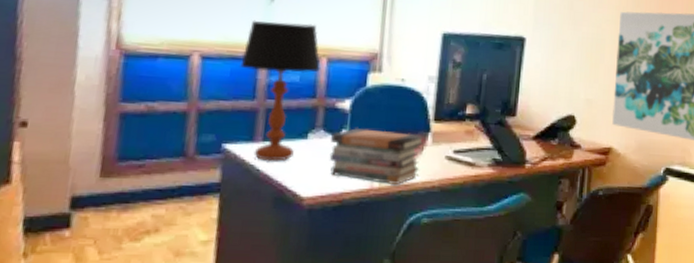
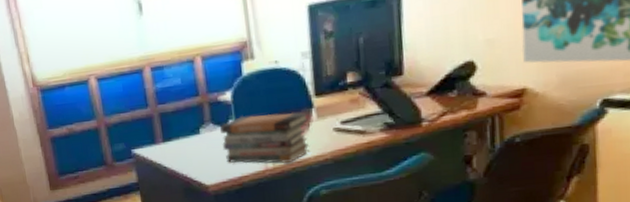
table lamp: present [240,20,320,162] -> none [128,27,197,160]

